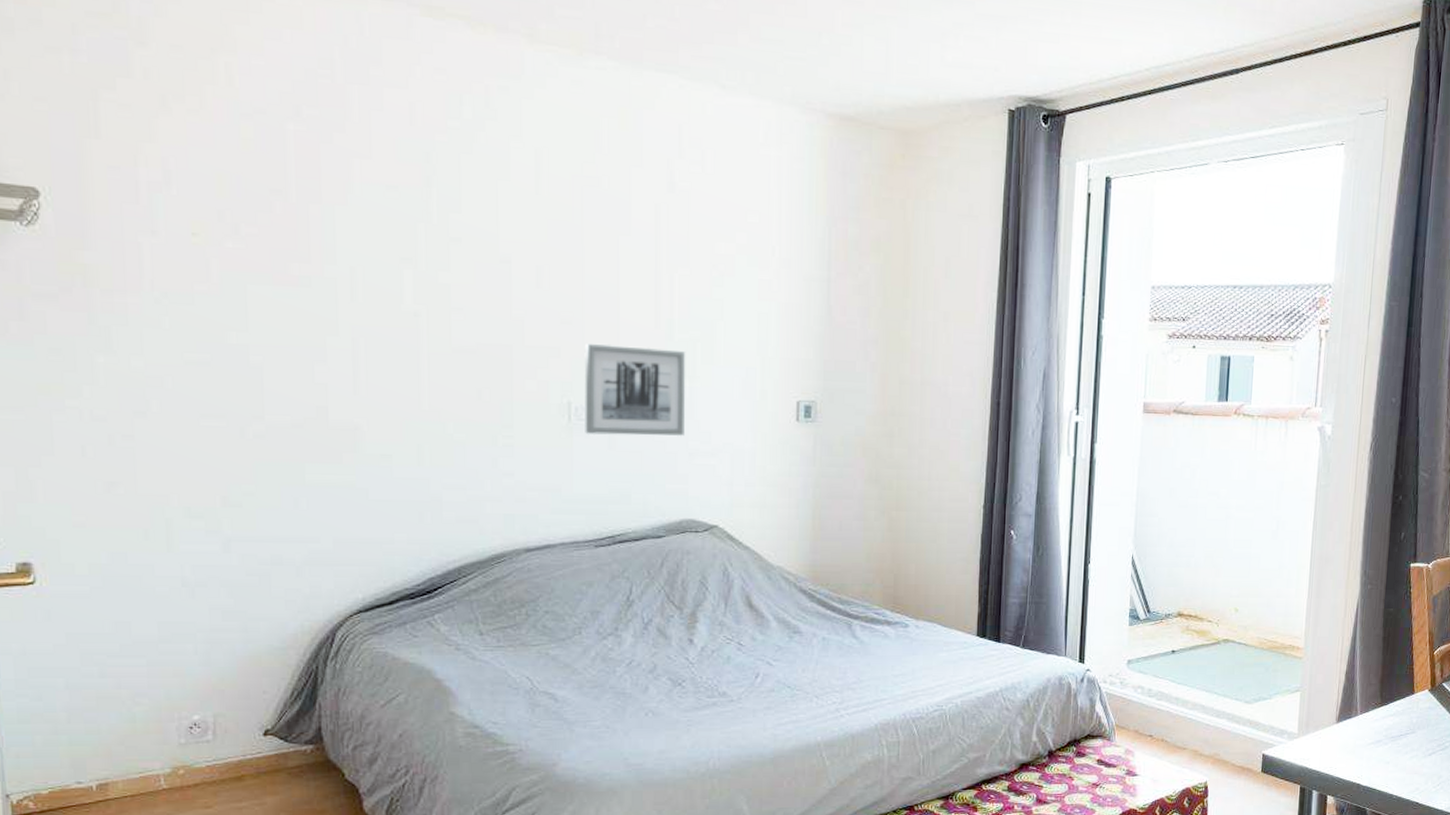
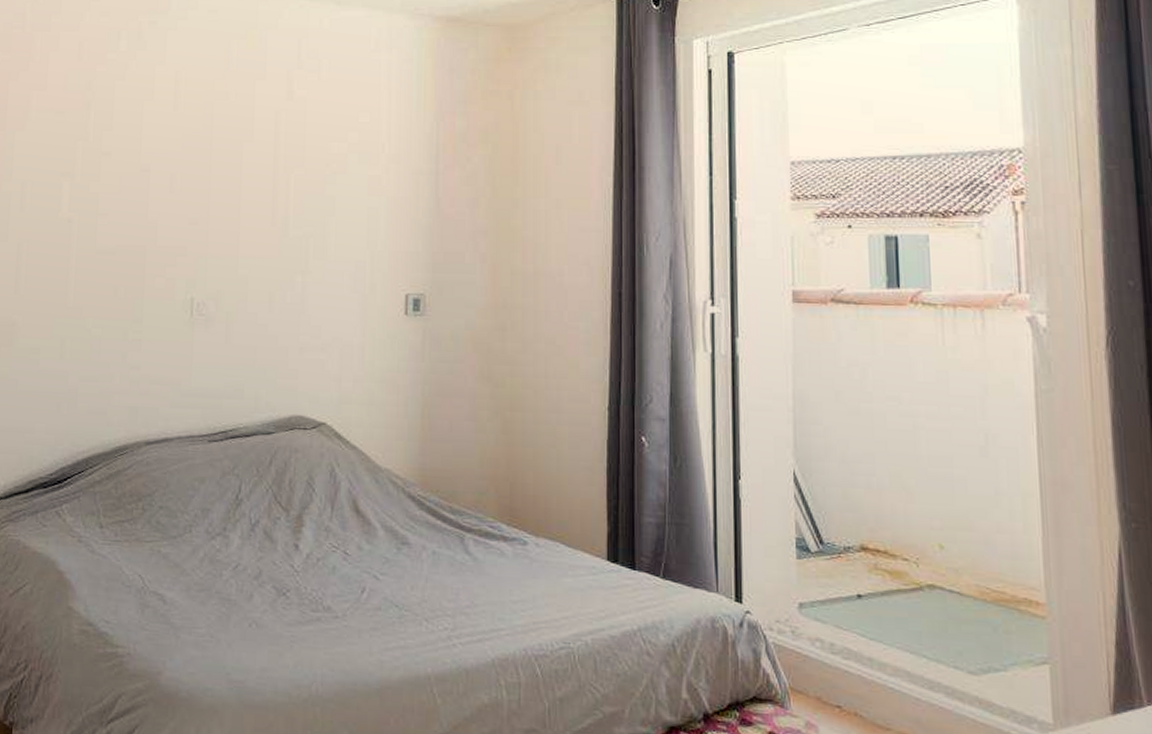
wall art: present [584,343,686,436] -> none [205,241,300,330]

